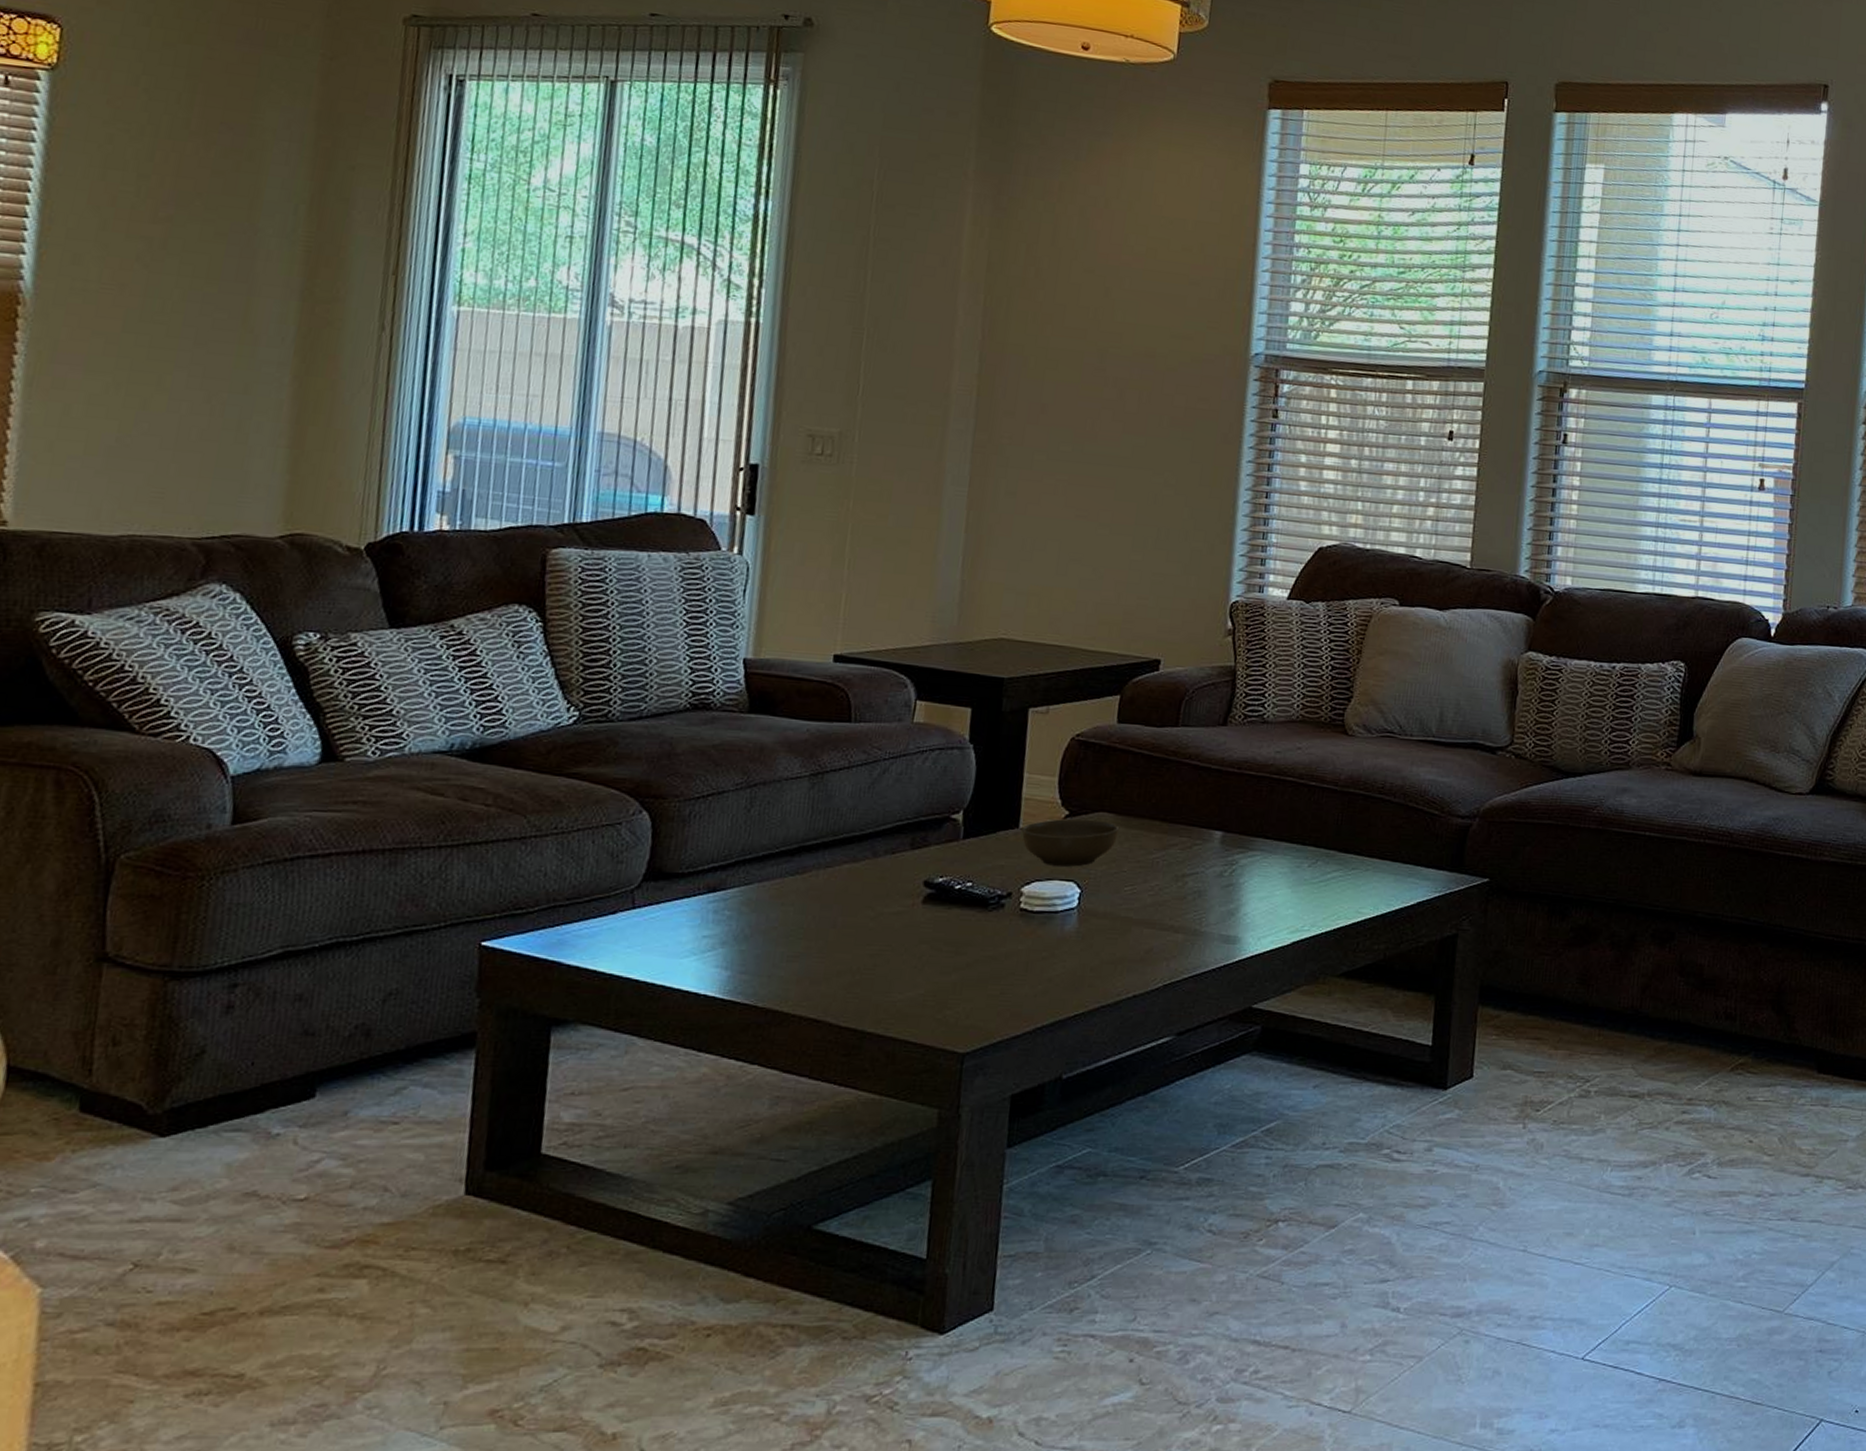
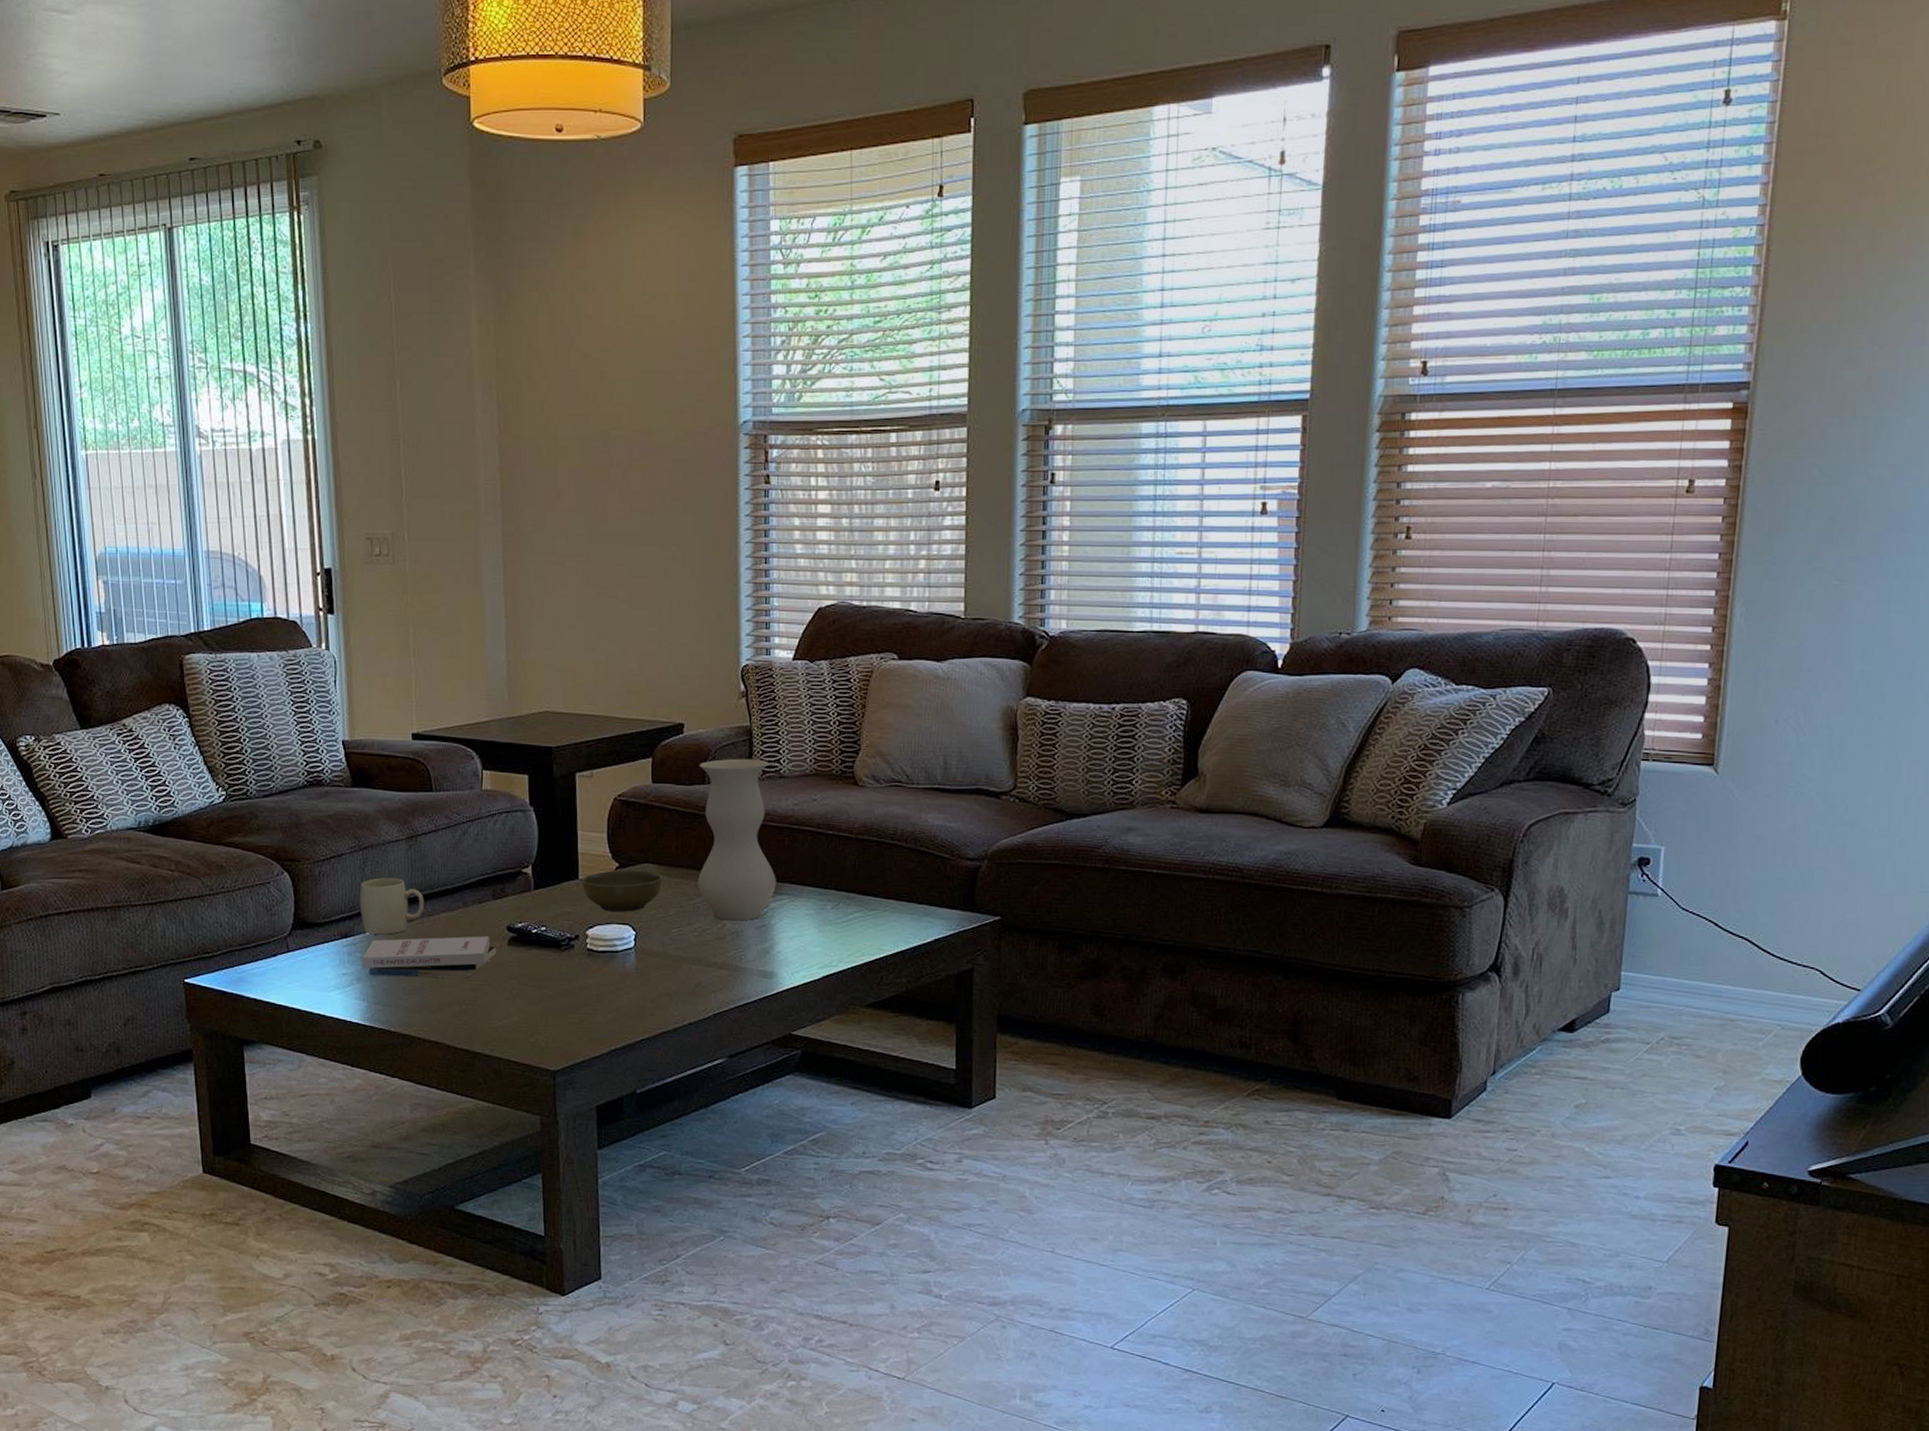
books: none [730,892,908,942] -> present [362,936,497,978]
mug: none [737,820,824,889] -> present [359,878,424,935]
vase: none [1159,700,1251,879] -> present [698,758,776,921]

